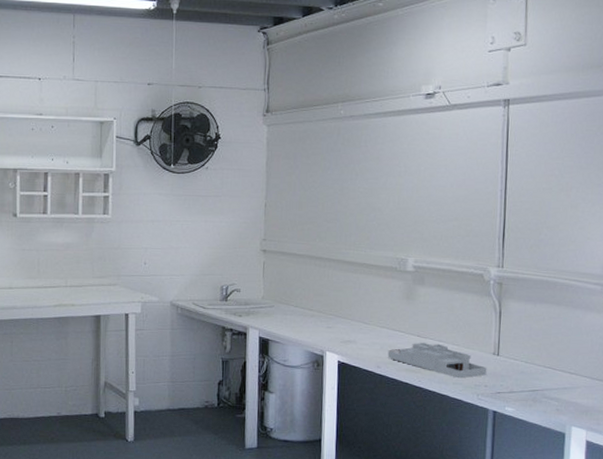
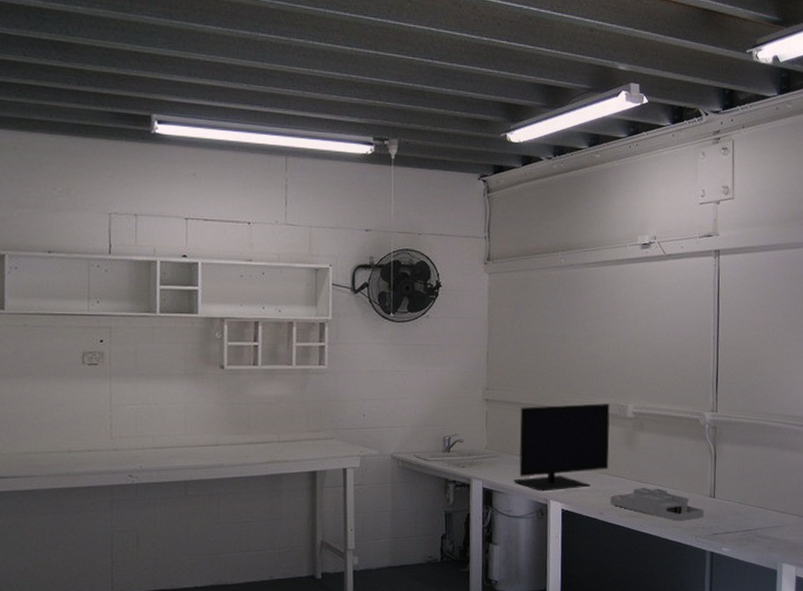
monitor: none [289,256,389,343] -> present [513,403,610,492]

